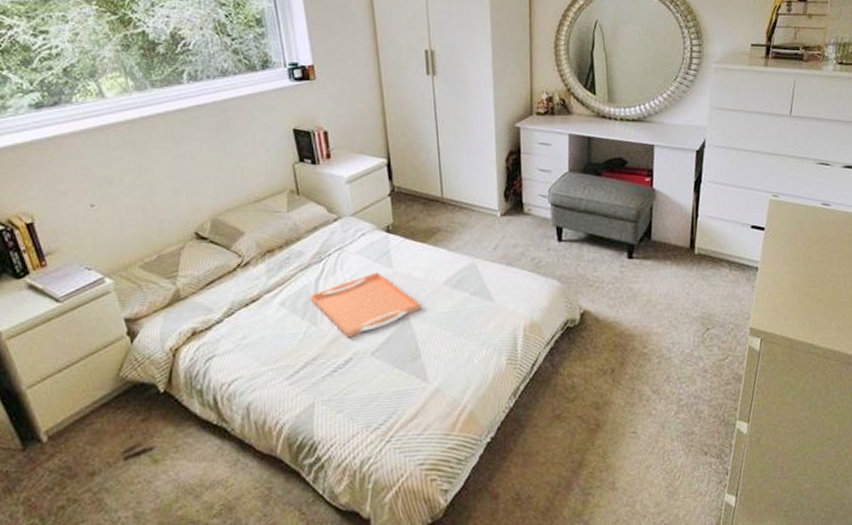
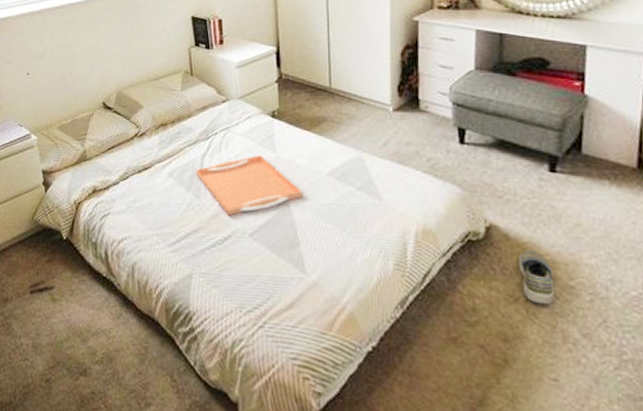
shoe: none [605,328,633,373] -> present [518,250,555,305]

